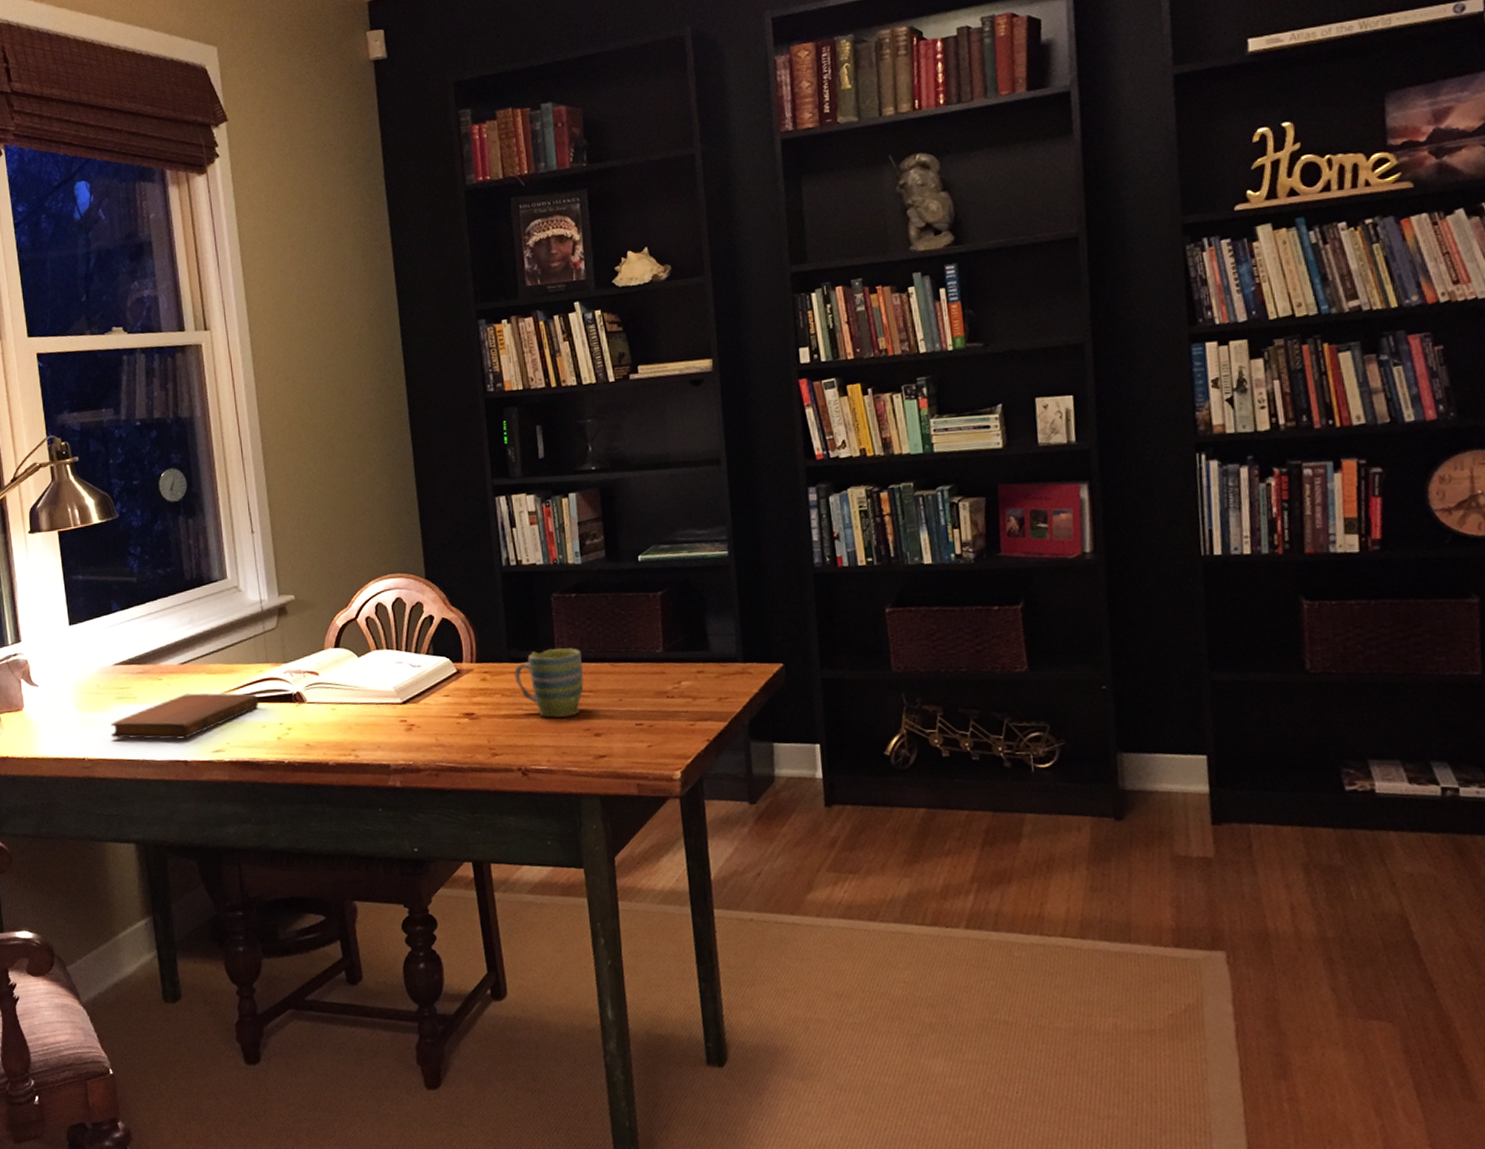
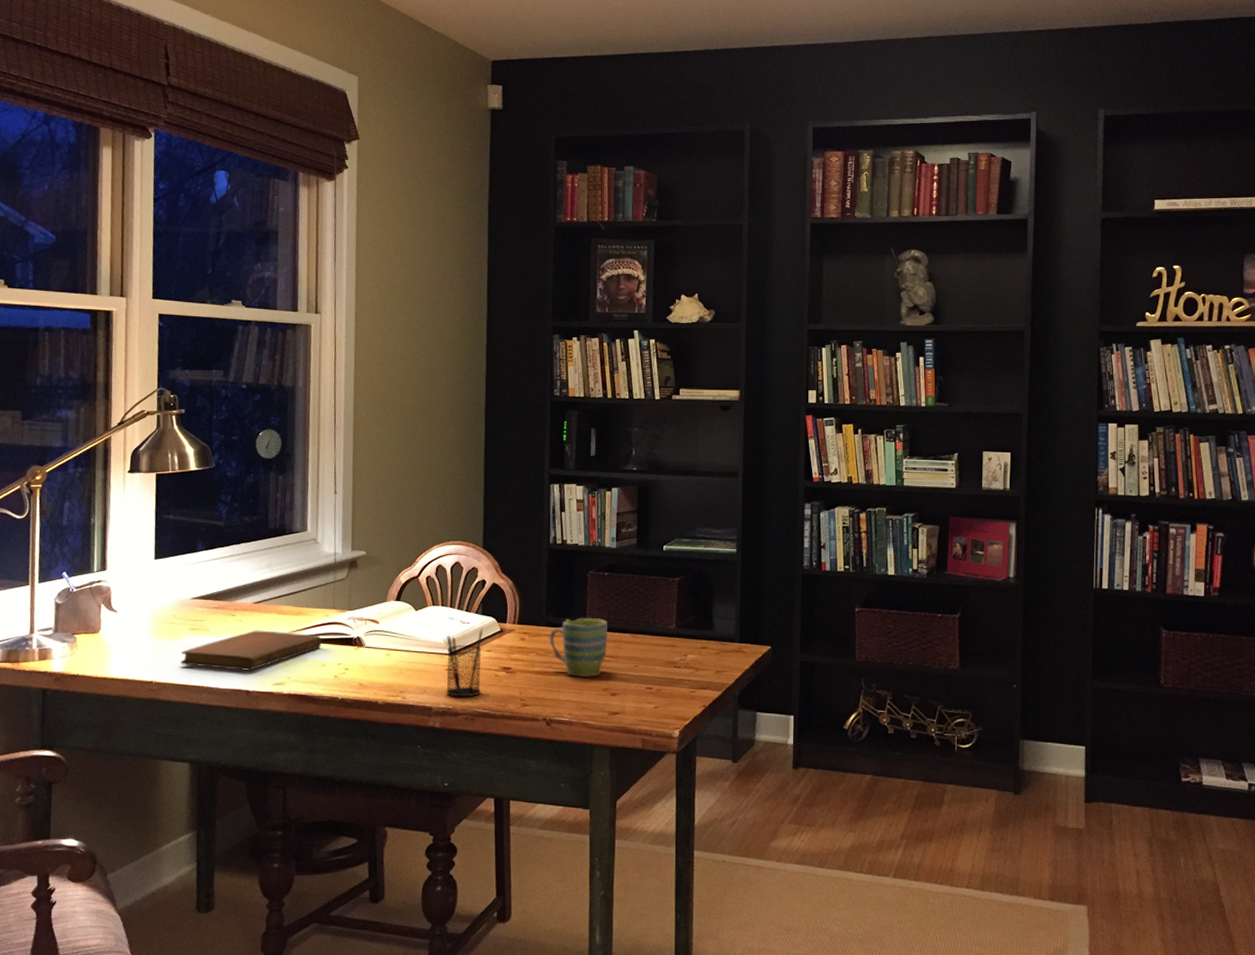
pencil holder: none [397,671,443,752] -> present [446,629,483,698]

